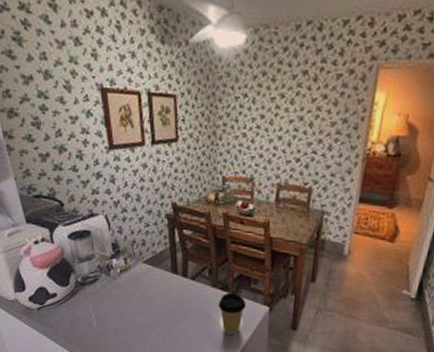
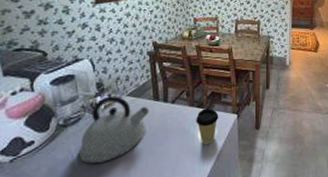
kettle: none [96,260,167,329] -> present [78,96,149,164]

